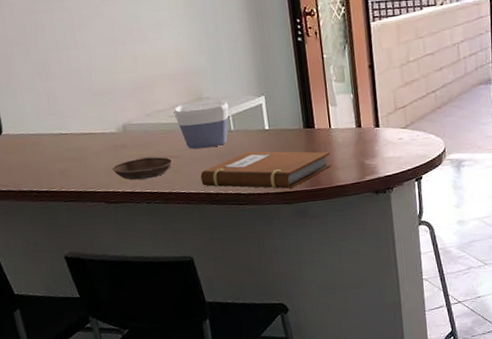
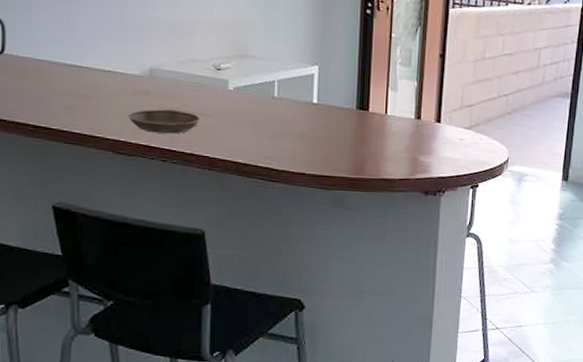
bowl: present [174,99,229,149] -> none [212,58,276,112]
notebook: present [200,151,332,189] -> none [230,124,381,172]

